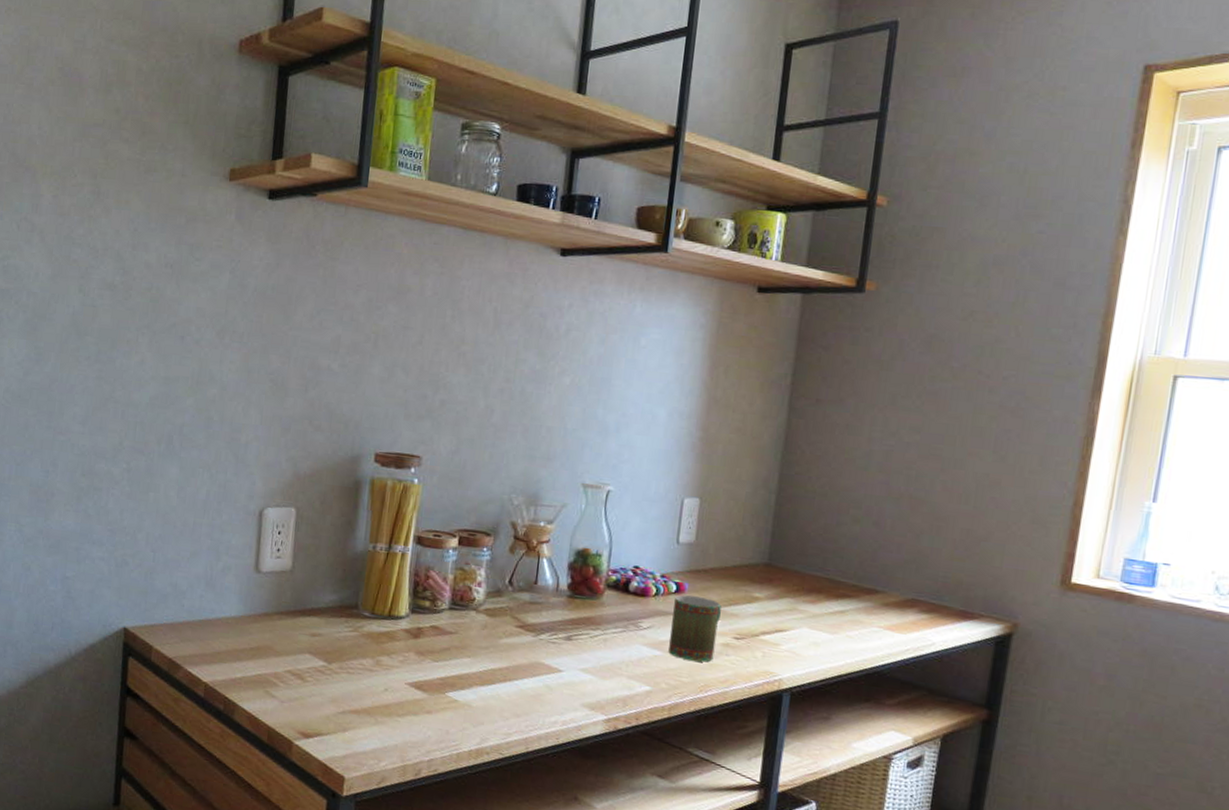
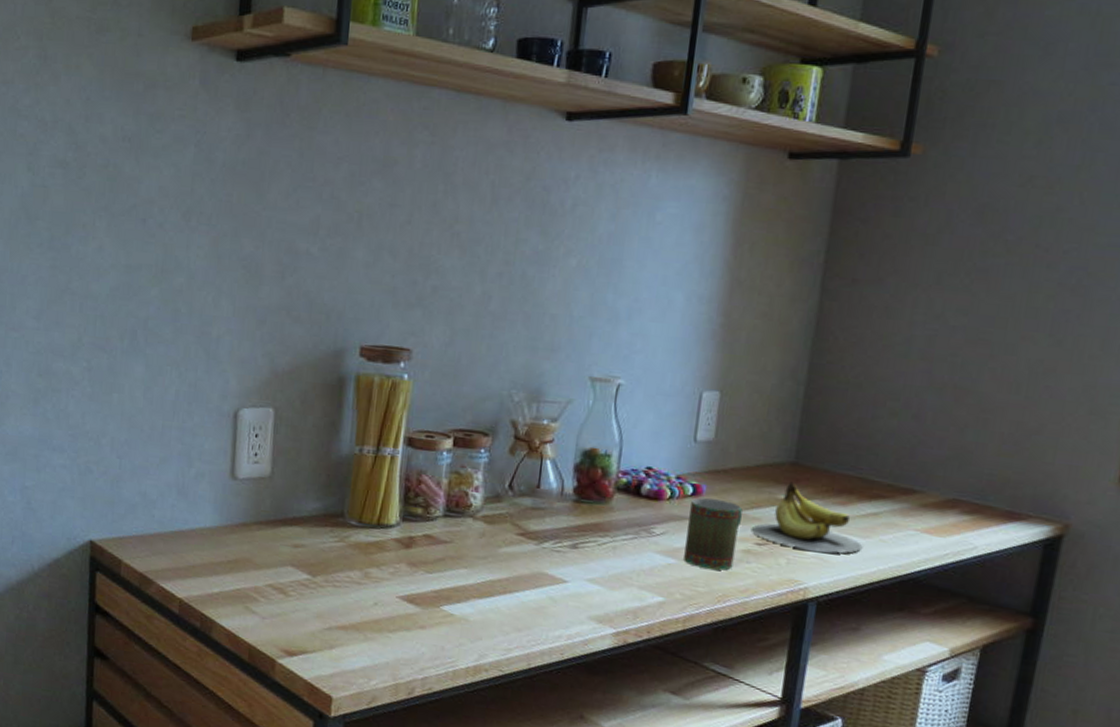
banana: none [730,581,832,648] -> present [752,481,863,554]

